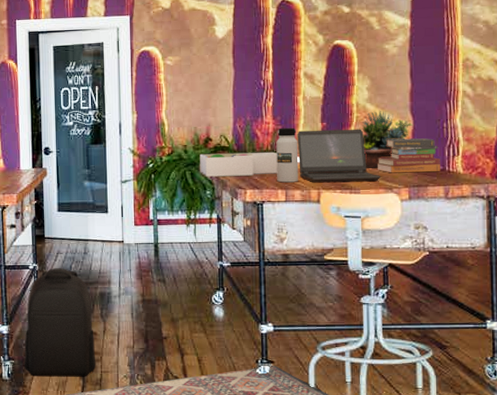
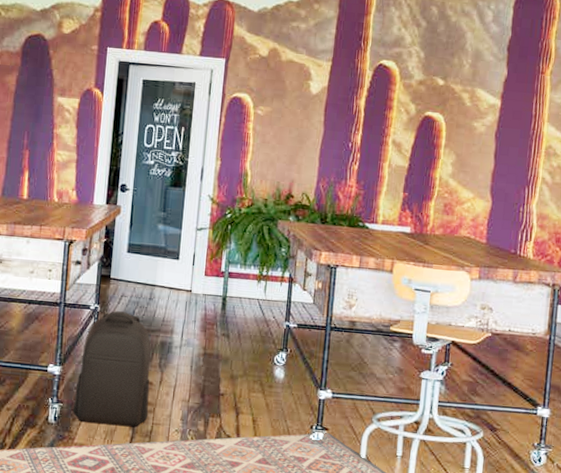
desk organizer: present [200,151,278,177] -> none [278,209,357,239]
water bottle: present [276,127,299,183] -> none [353,192,379,250]
laptop computer: present [297,129,380,183] -> none [376,198,454,258]
succulent planter: present [361,110,414,168] -> none [441,186,492,244]
books: present [377,138,440,173] -> none [451,217,513,255]

